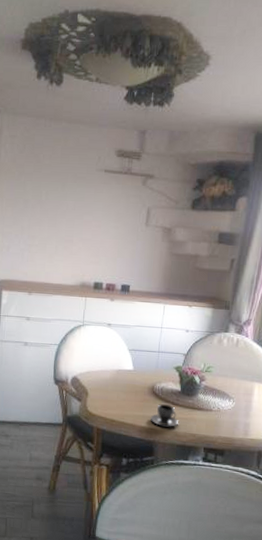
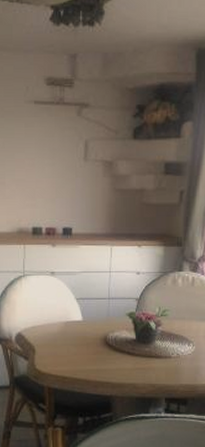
teacup: present [150,403,179,427] -> none [105,354,137,379]

